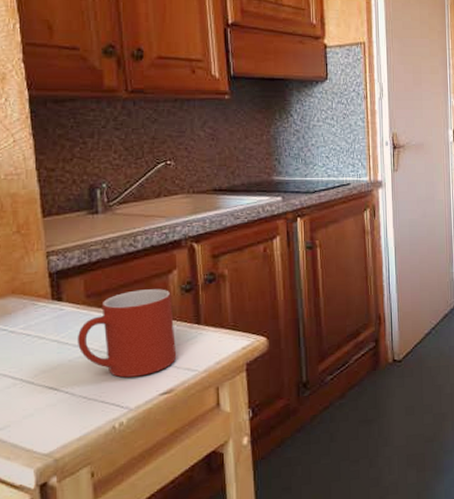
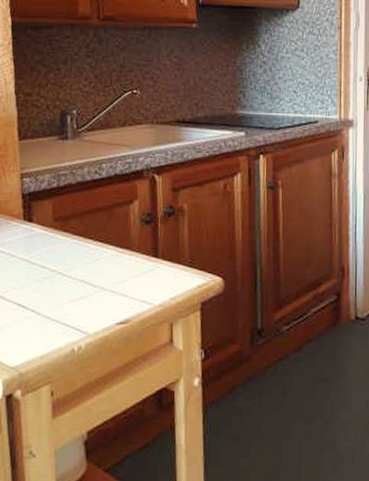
mug: present [77,289,177,378] -> none [43,217,134,304]

